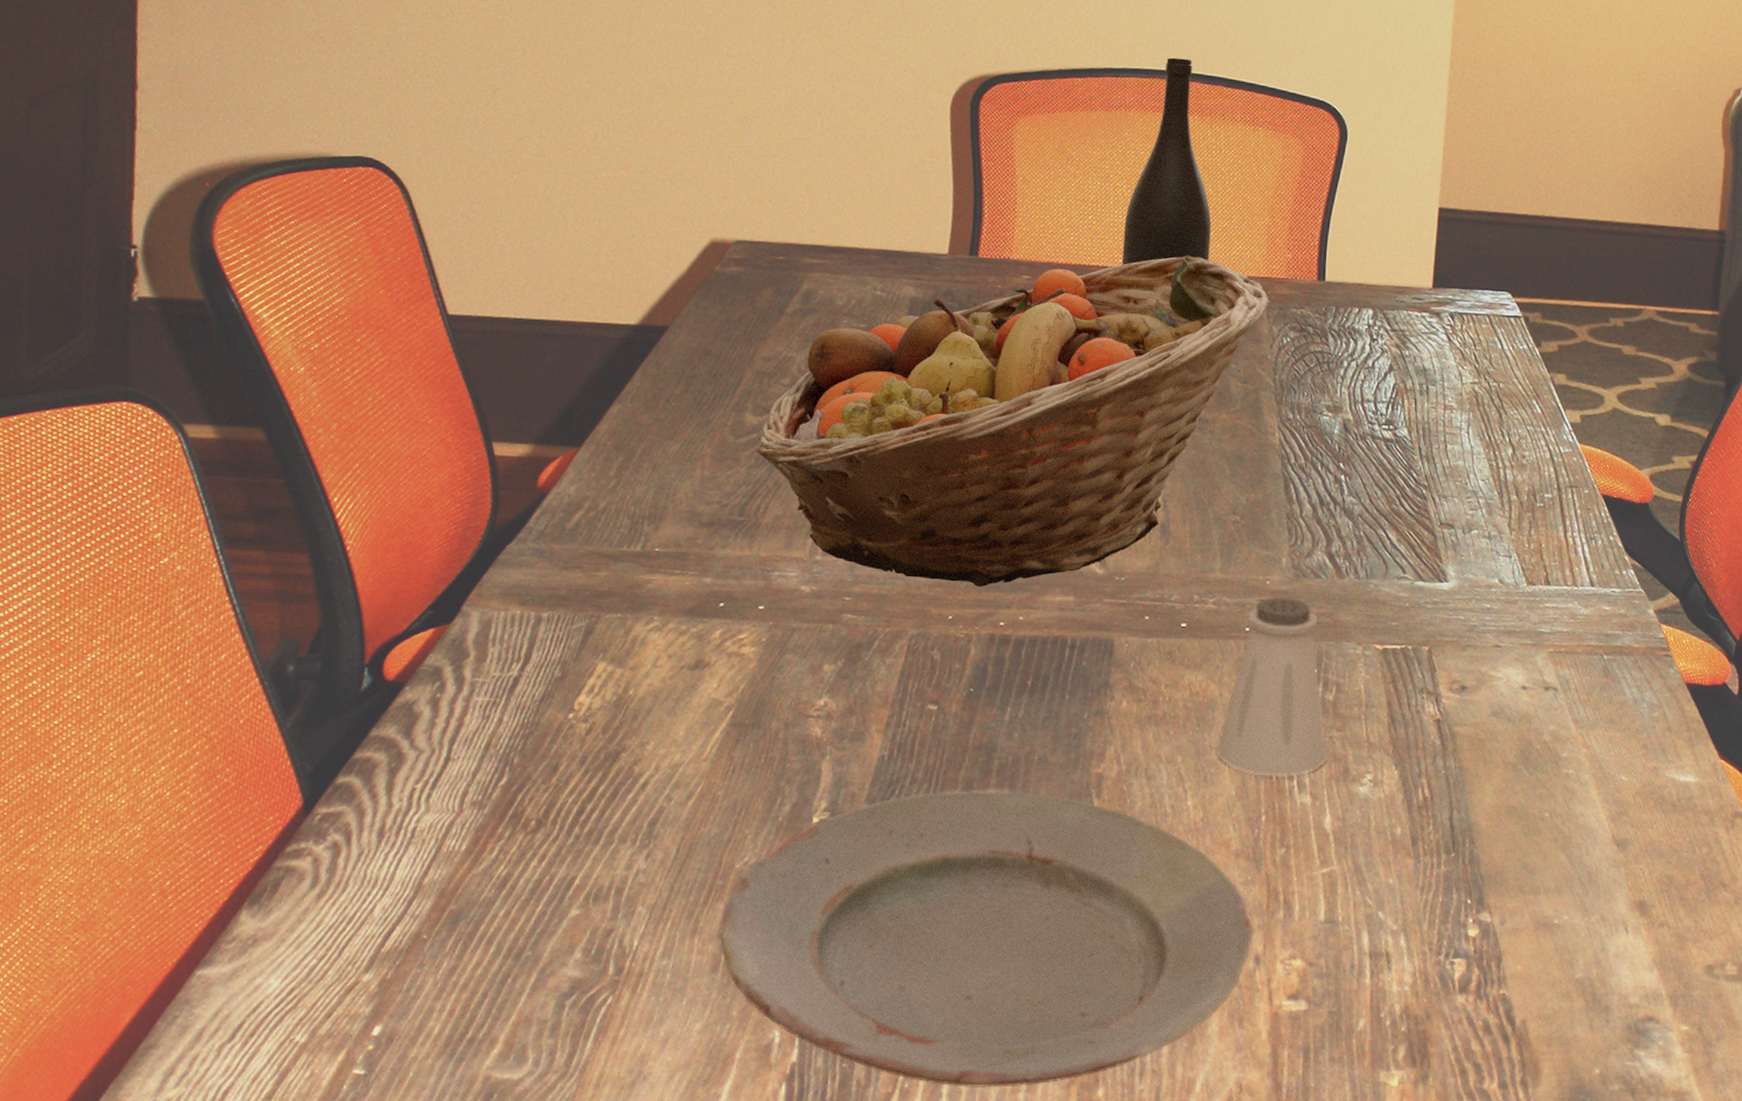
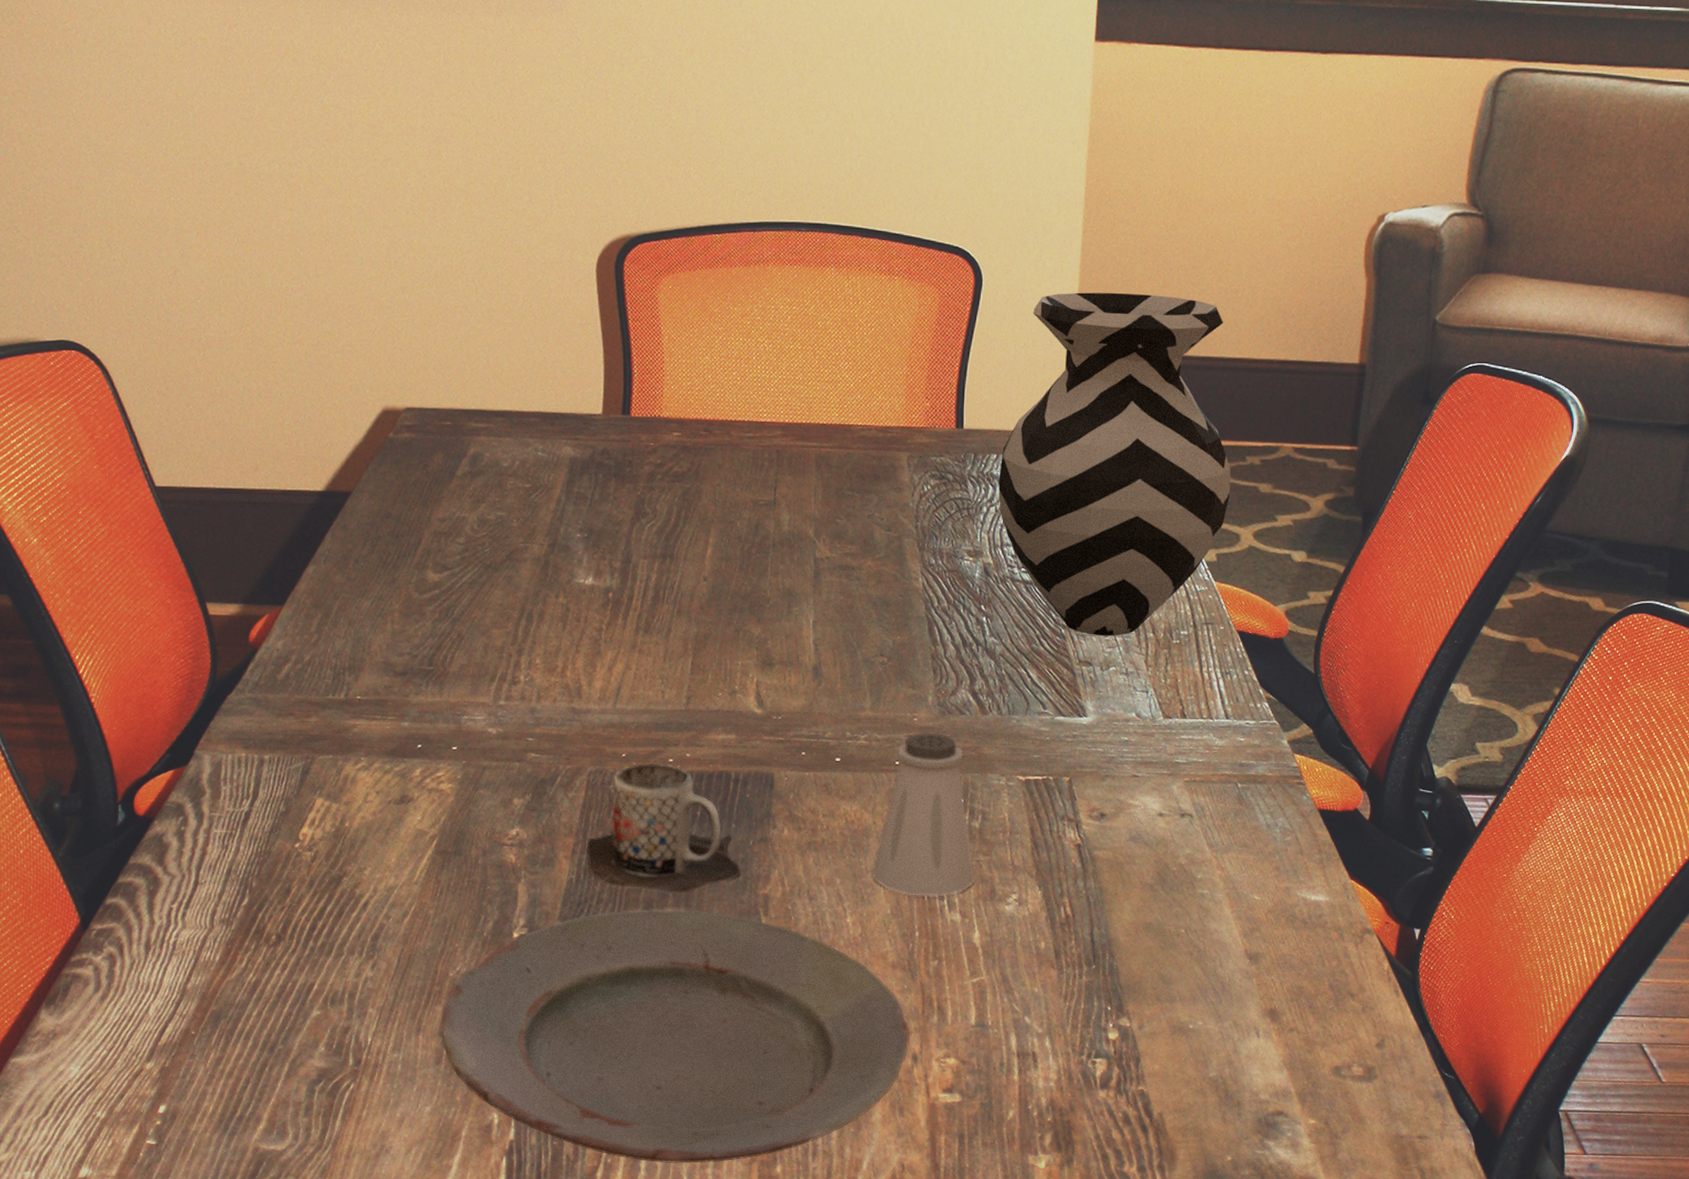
fruit basket: present [756,255,1272,587] -> none [440,407,912,727]
mug: none [902,626,1073,774] -> present [587,763,741,895]
wine bottle: present [1121,57,1212,265] -> none [766,209,851,419]
vase: none [1360,150,1595,498] -> present [998,292,1231,636]

